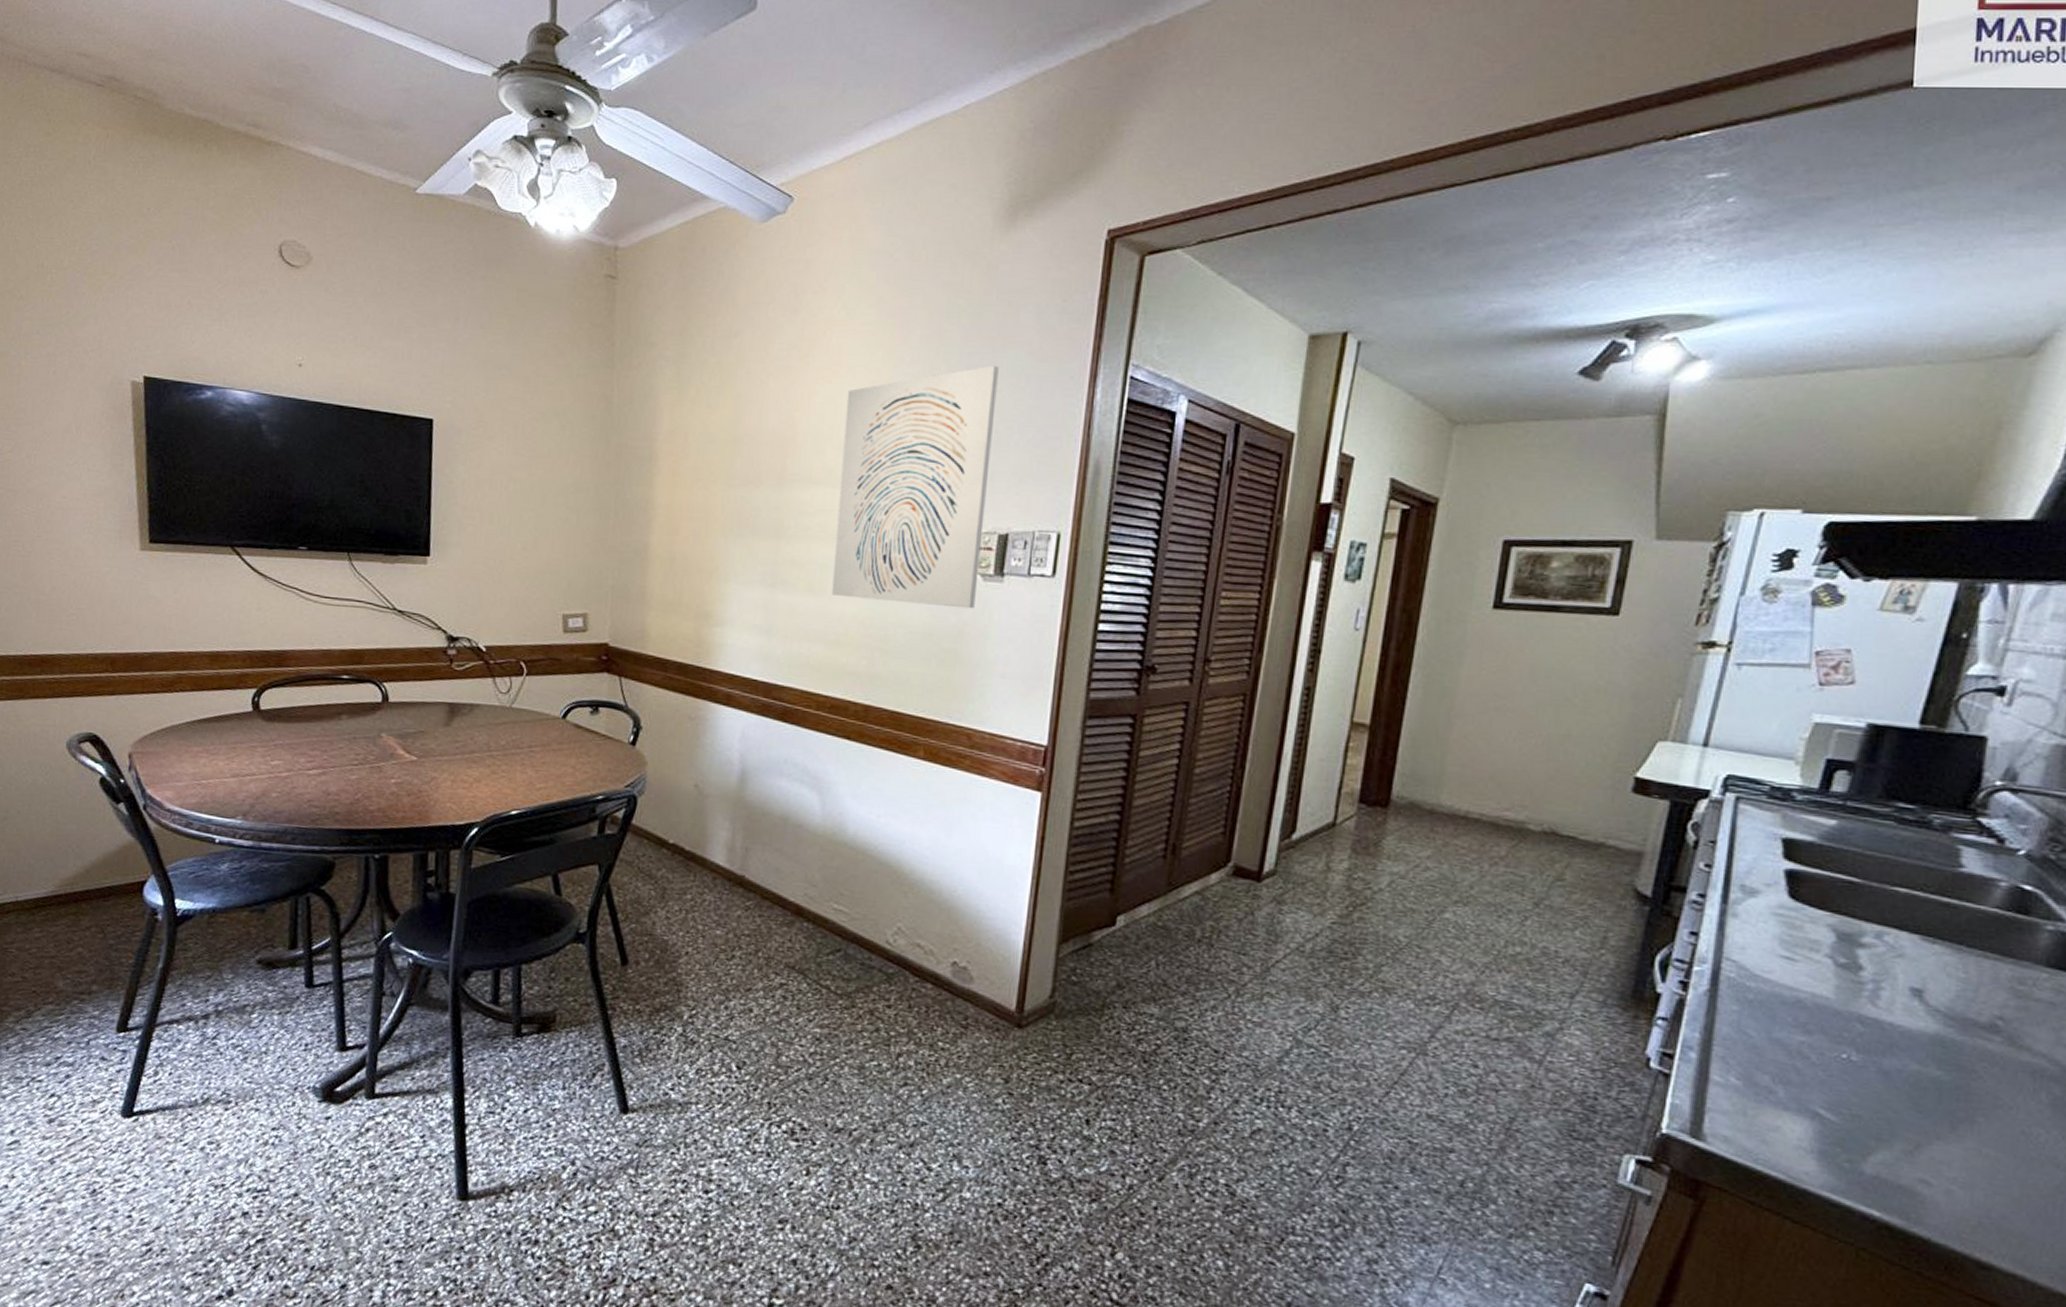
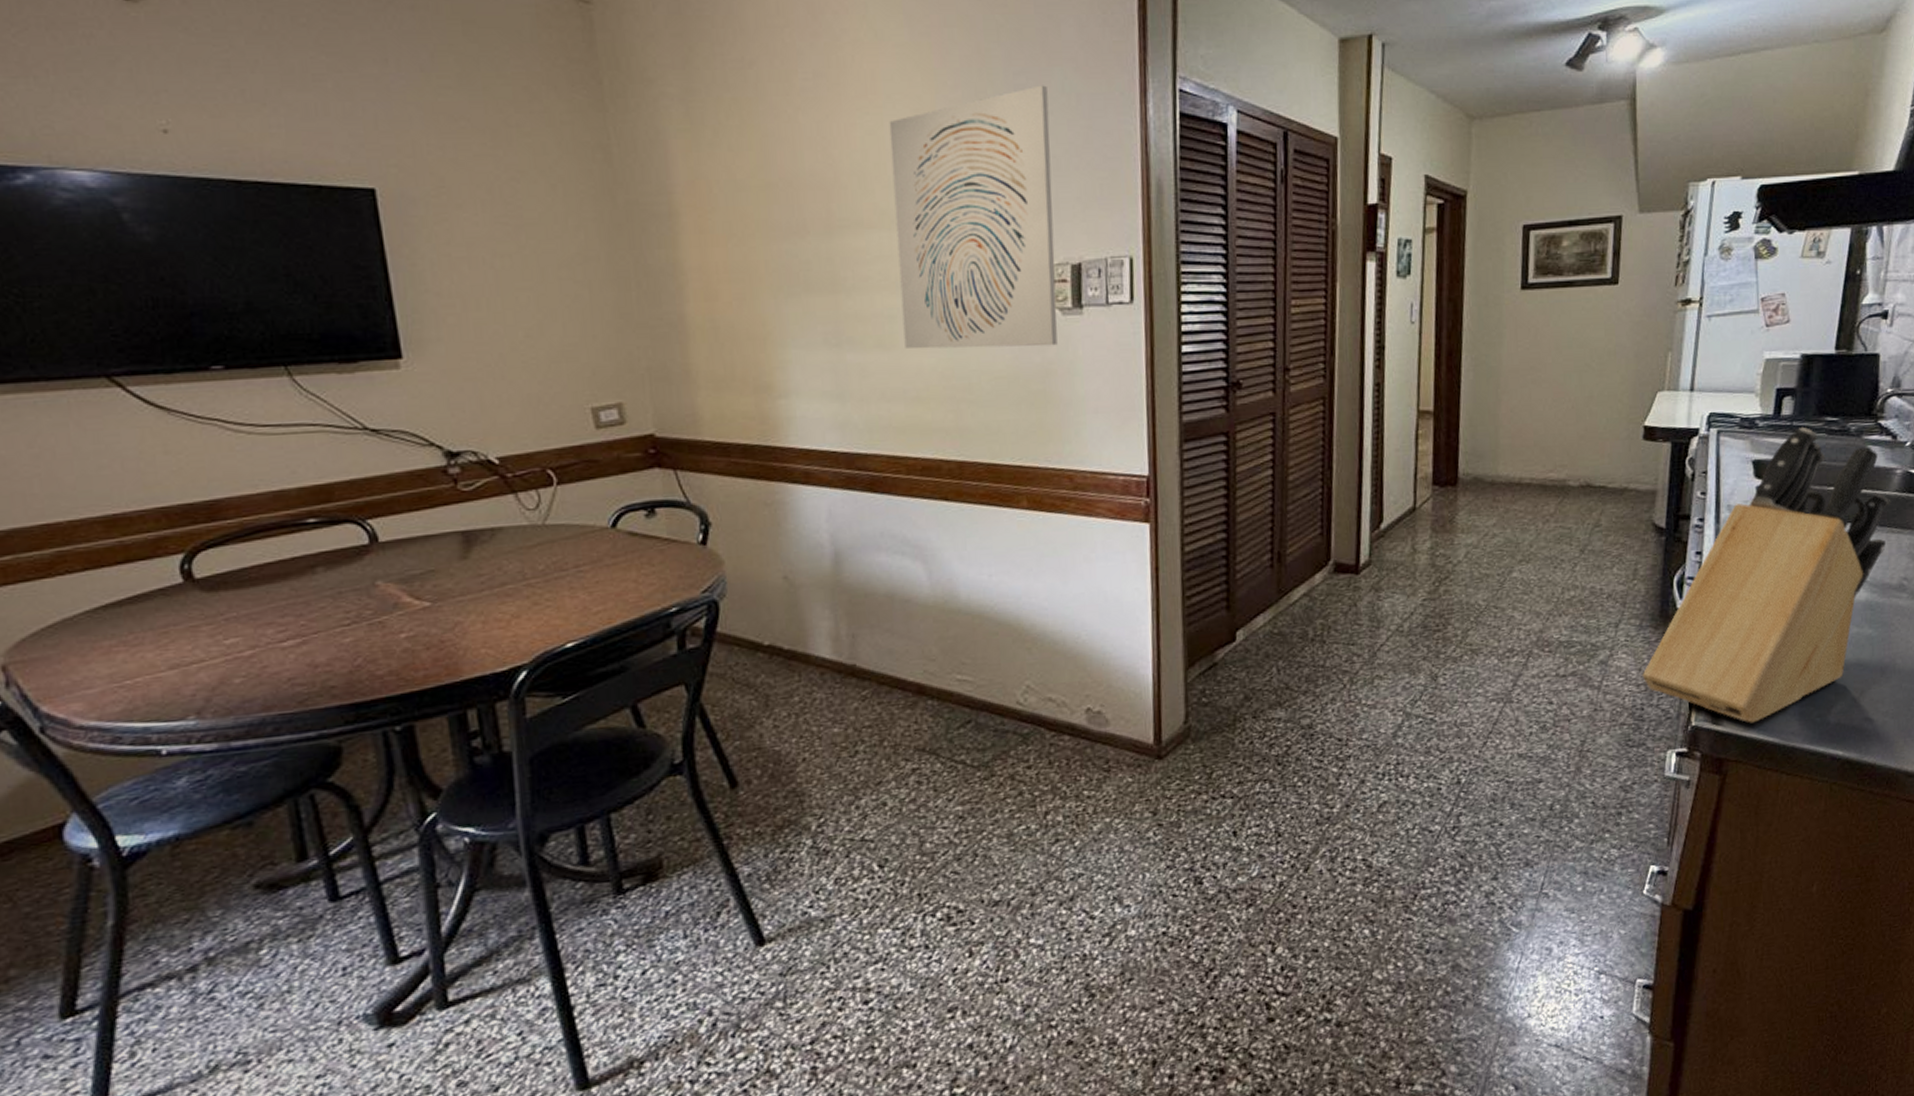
knife block: none [1599,810,1988,1149] -> present [1642,427,1891,723]

